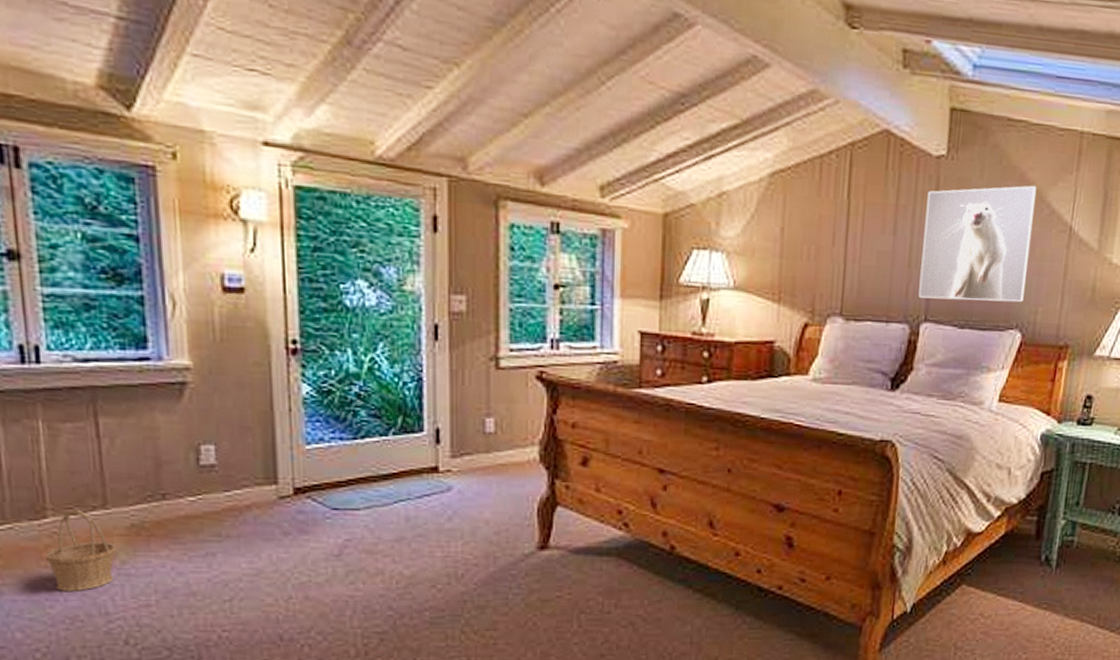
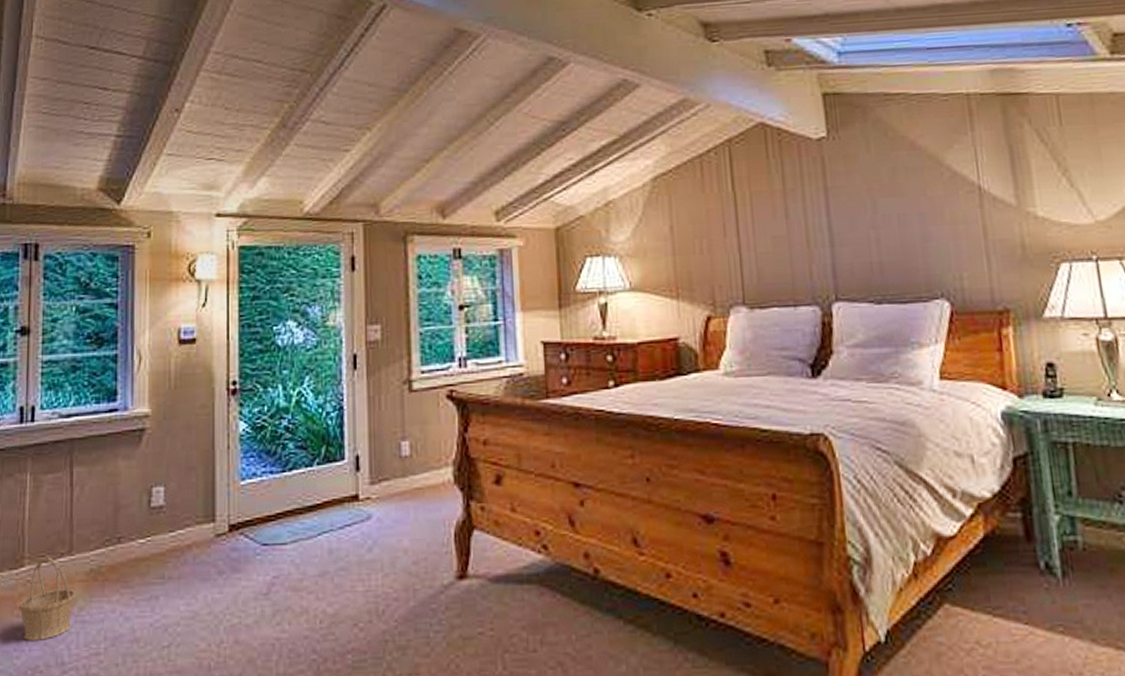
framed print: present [918,185,1037,302] -> none [814,151,943,277]

